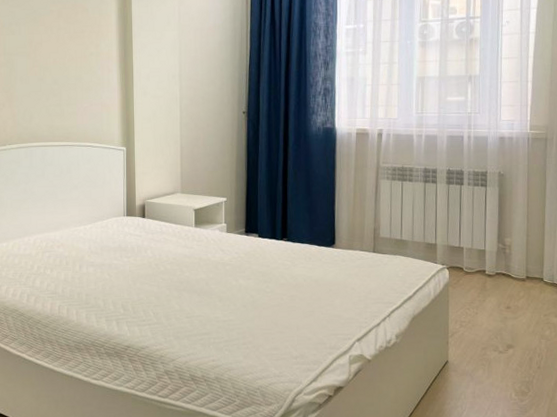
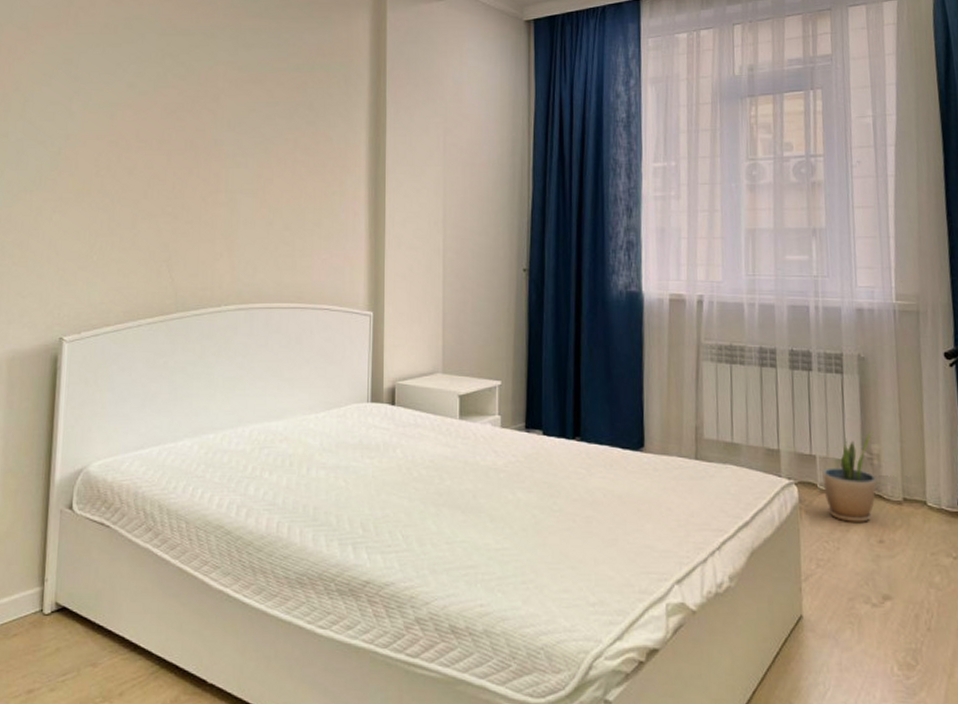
potted plant: none [468,229,507,295] -> present [822,432,877,522]

